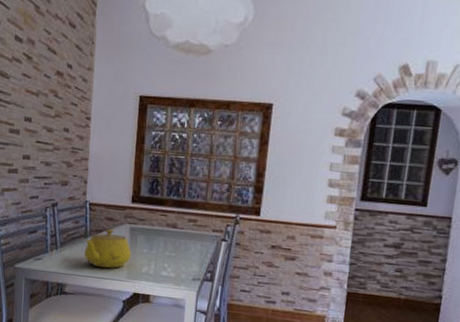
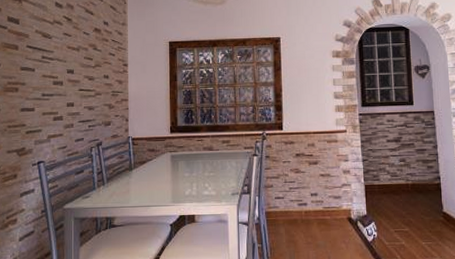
teapot: present [84,228,132,268] -> none [130,158,174,197]

